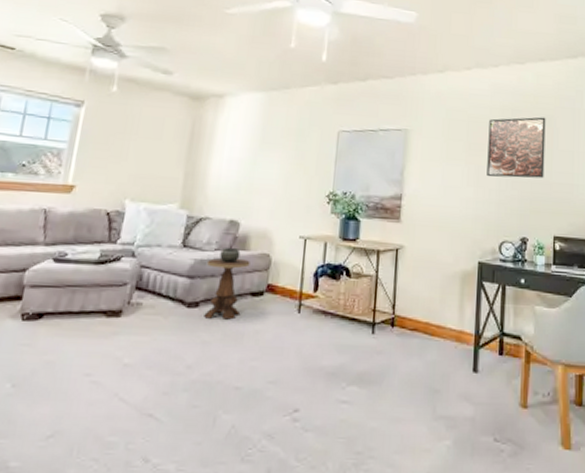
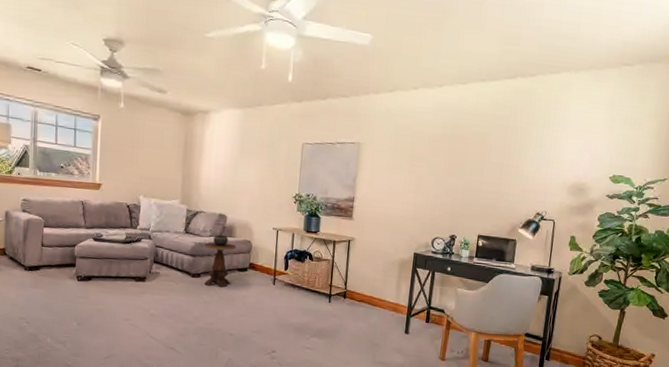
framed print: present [487,117,546,178] -> none [425,133,482,187]

